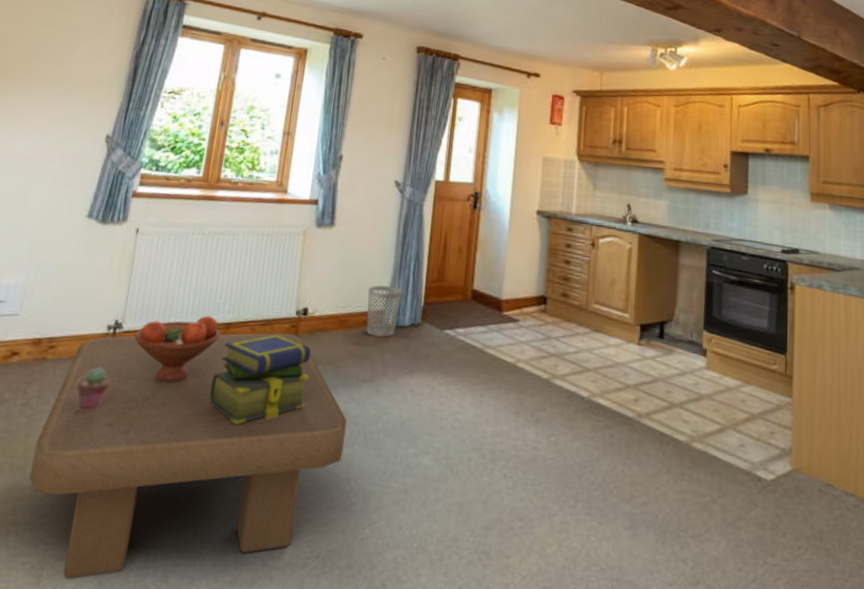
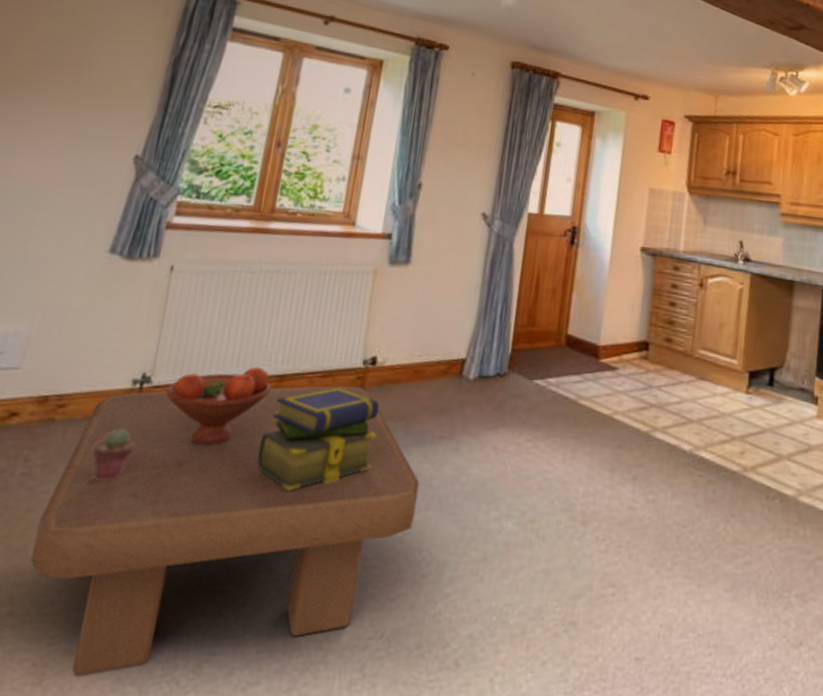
wastebasket: present [366,285,402,337] -> none [445,330,487,389]

